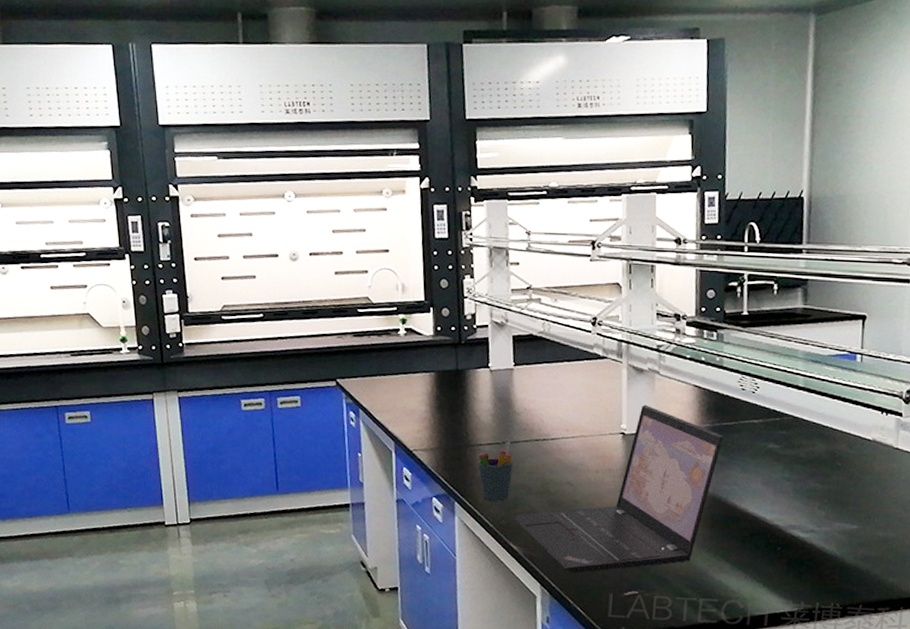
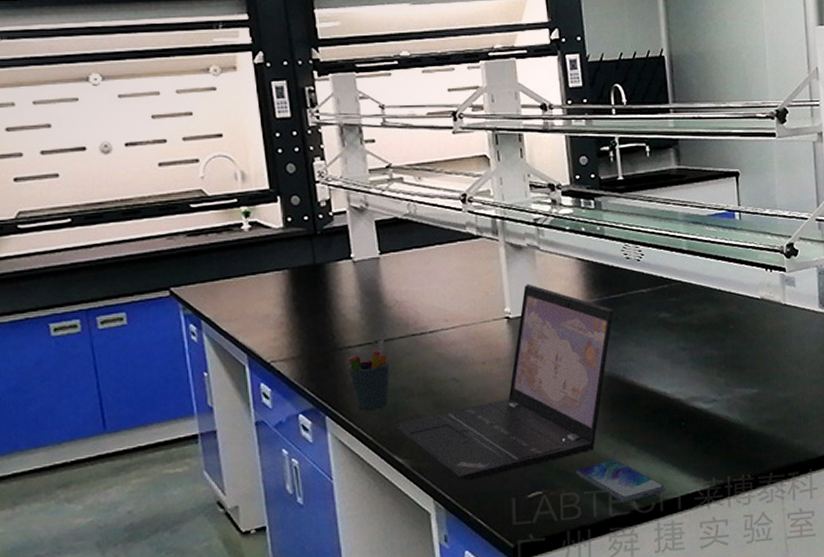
smartphone: none [671,572,754,612] -> present [576,459,665,502]

